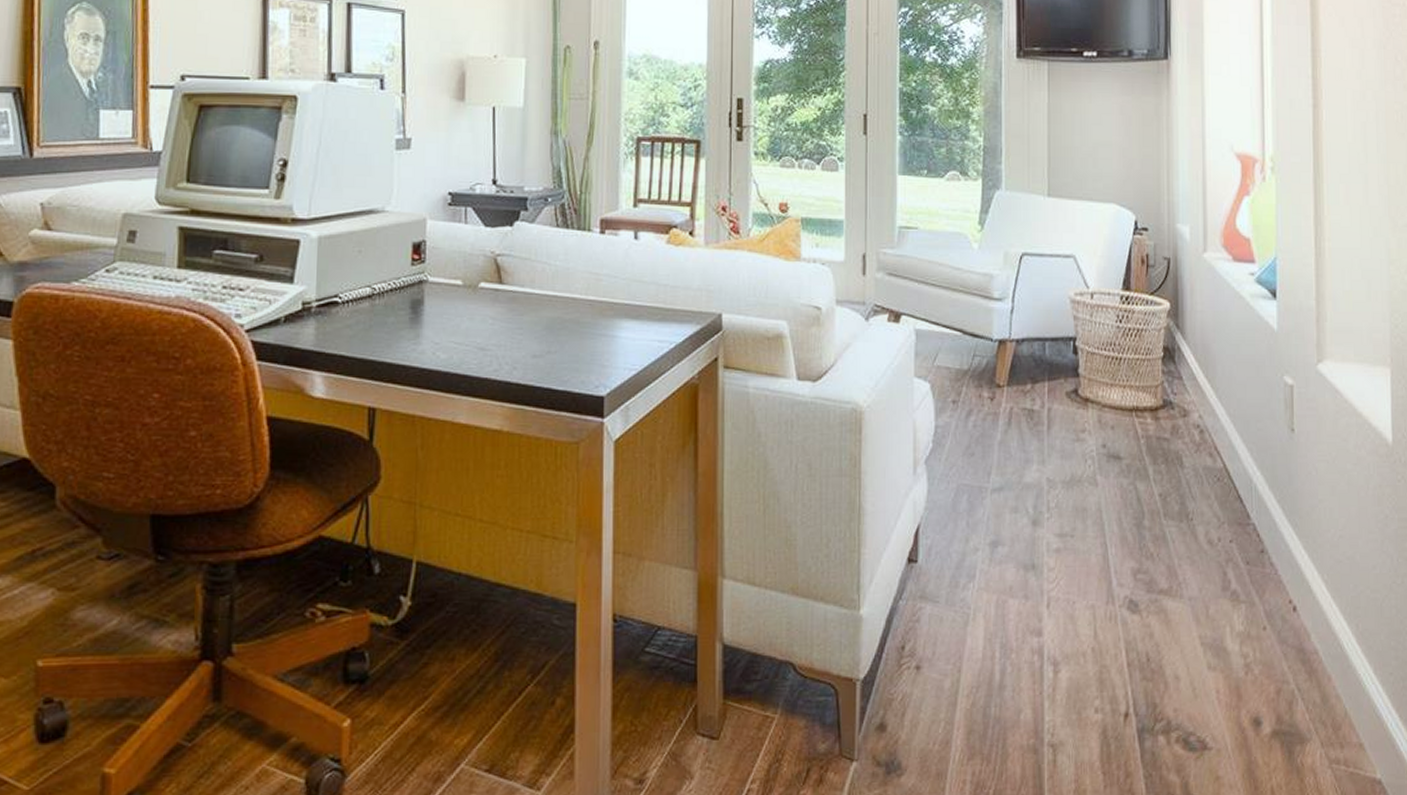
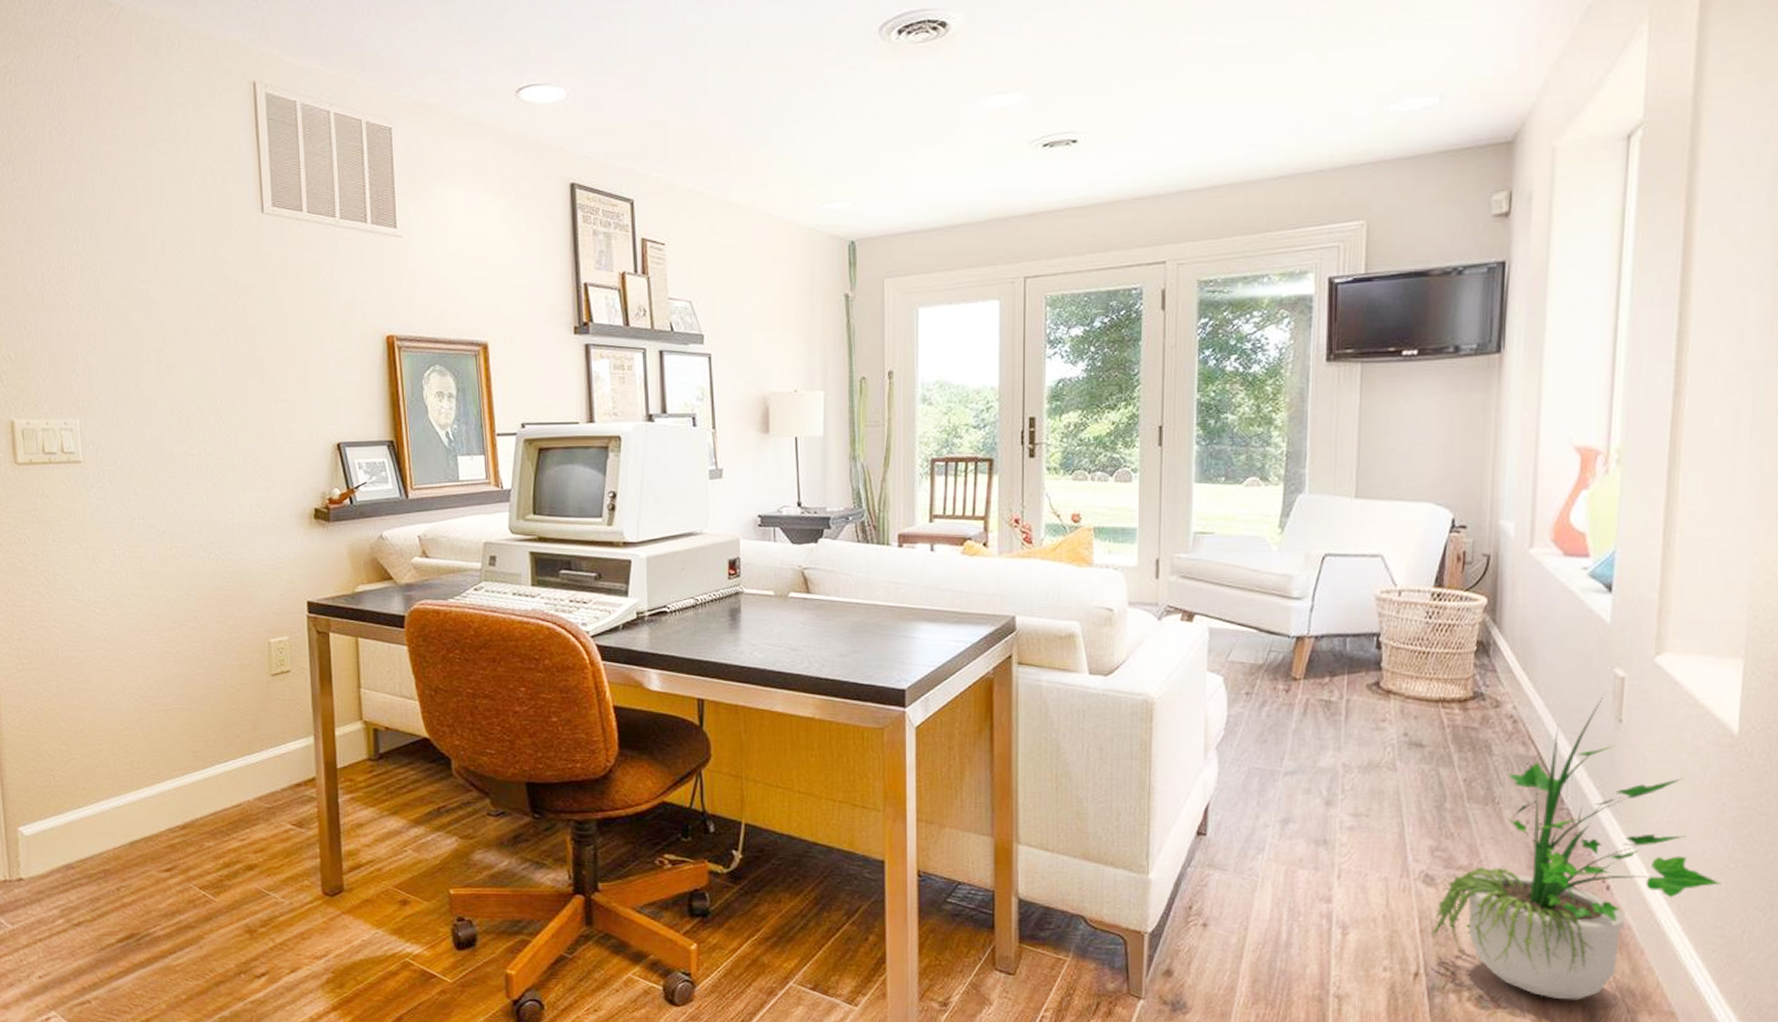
potted plant: none [1138,404,1391,736] -> present [1431,695,1721,1000]

